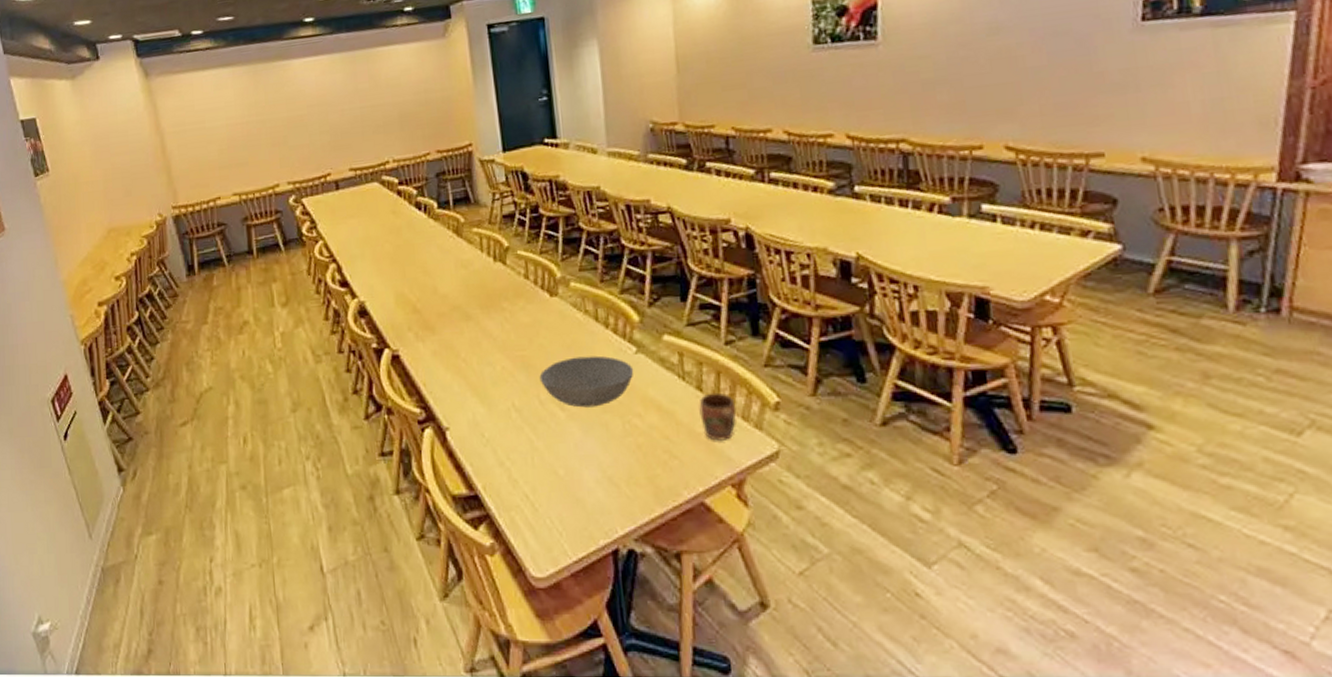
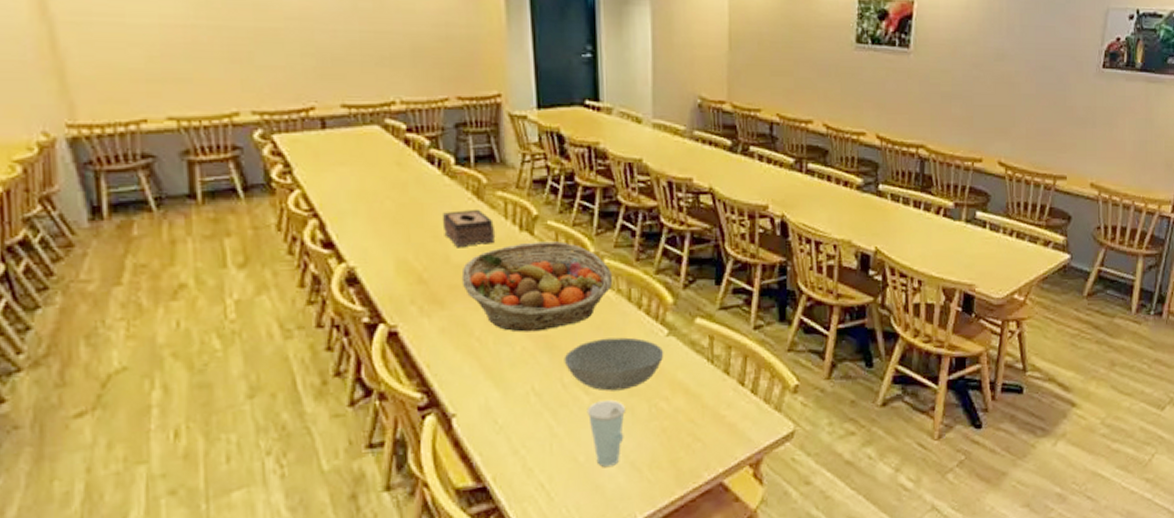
tissue box: none [429,246,474,281] -> present [442,210,496,248]
fruit basket: none [447,268,580,353] -> present [461,241,613,332]
cup: none [563,416,601,481] -> present [586,400,625,467]
mug: present [699,392,737,442] -> none [725,376,759,424]

